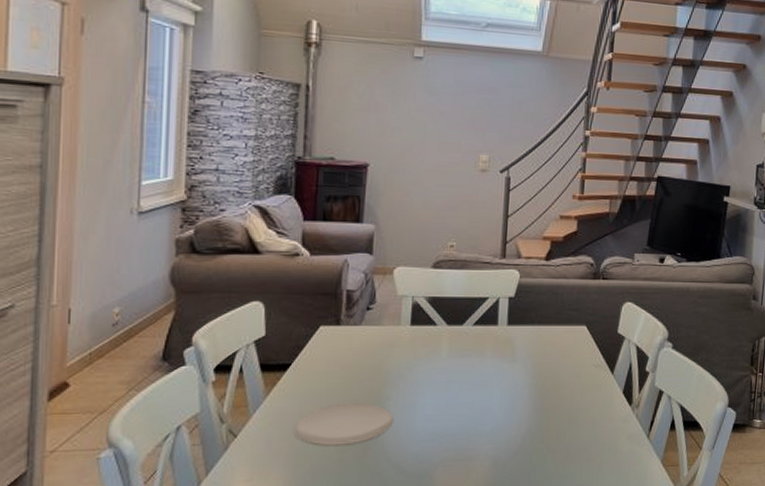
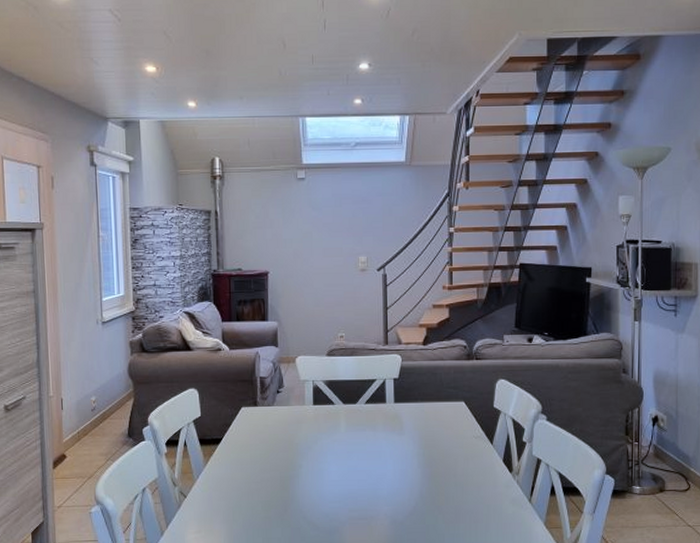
plate: present [293,403,395,447] -> none [228,470,307,506]

